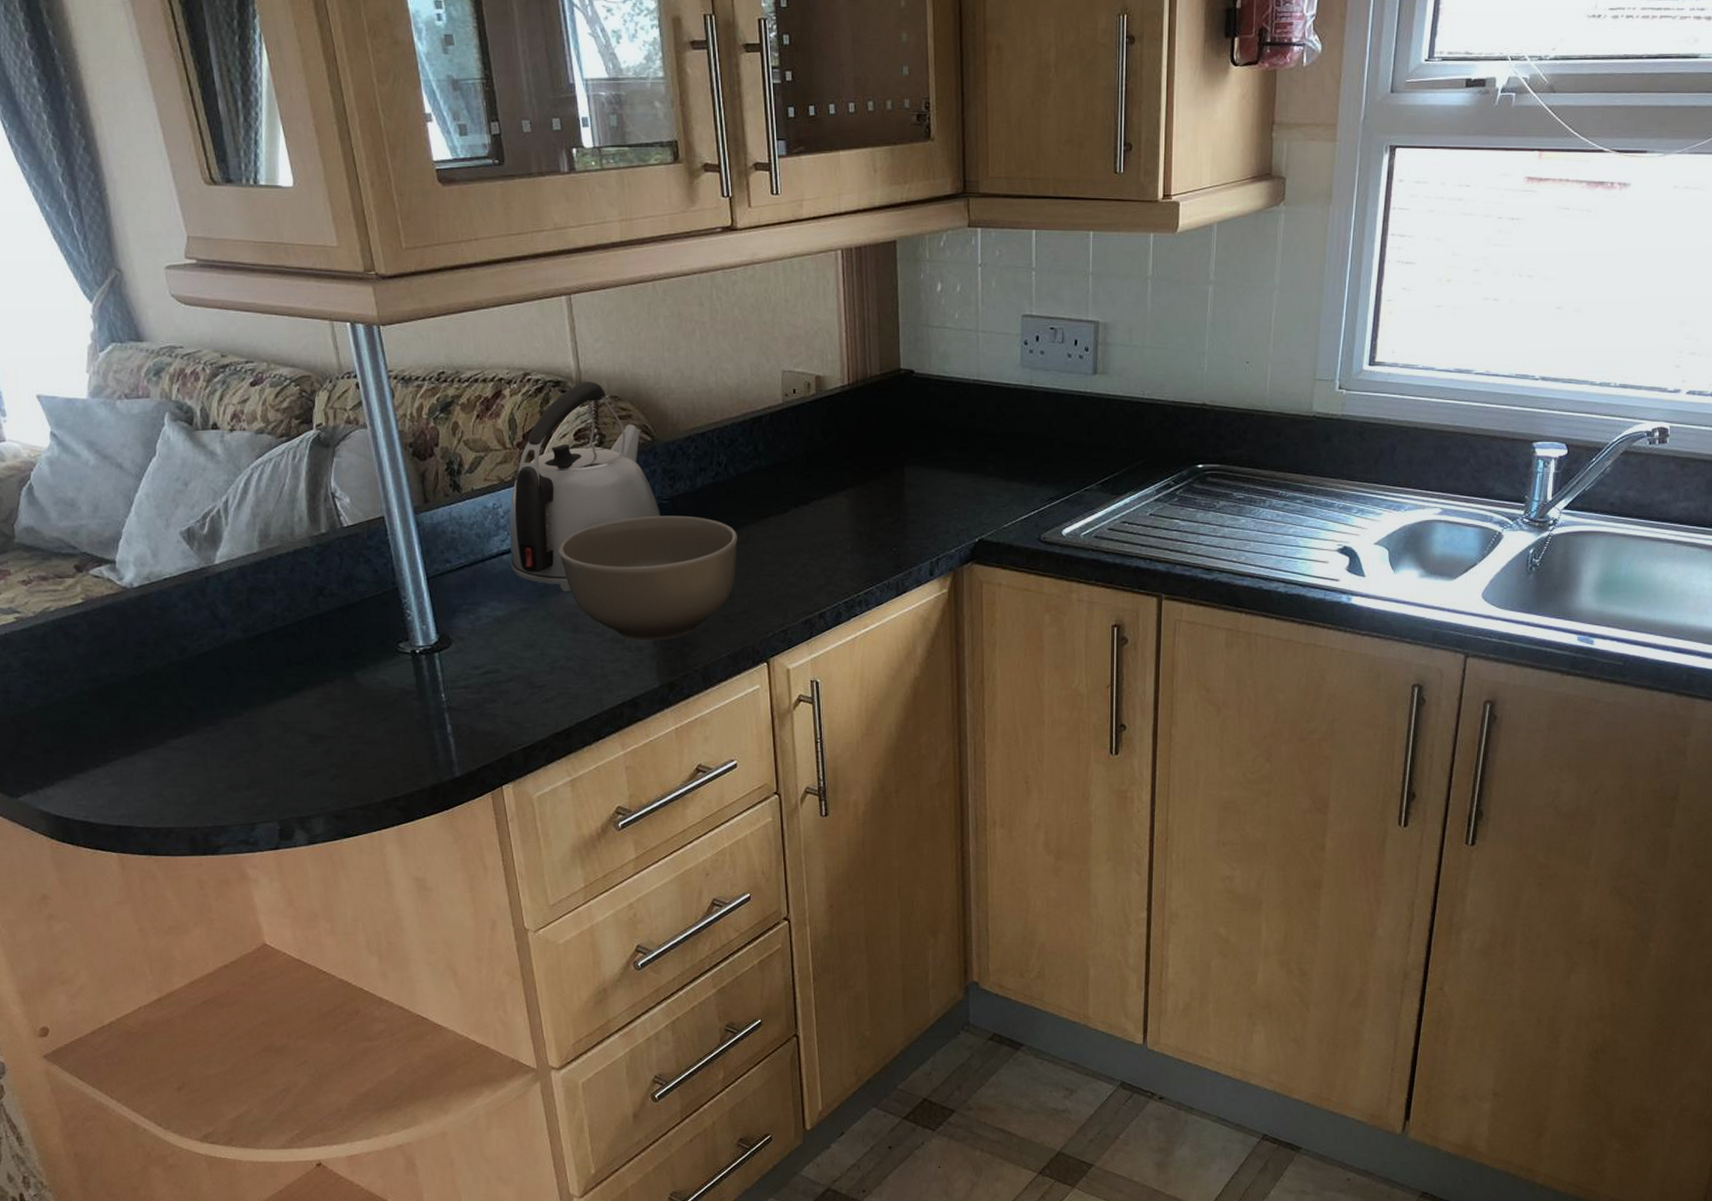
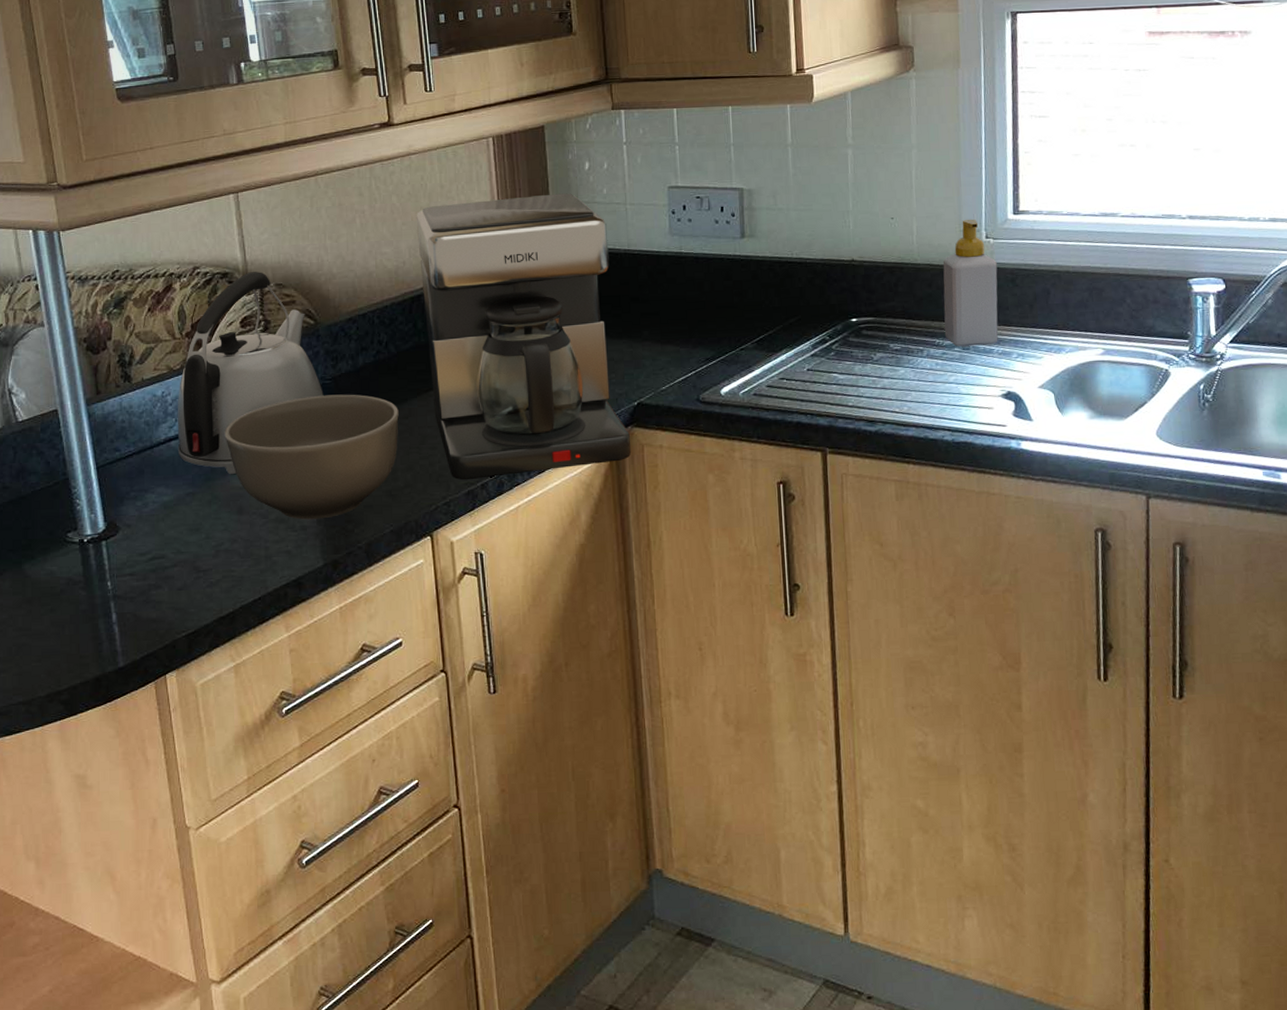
coffee maker: none [759,316,970,609] -> present [416,193,632,480]
soap bottle: none [1288,367,1347,499] -> present [943,219,999,347]

